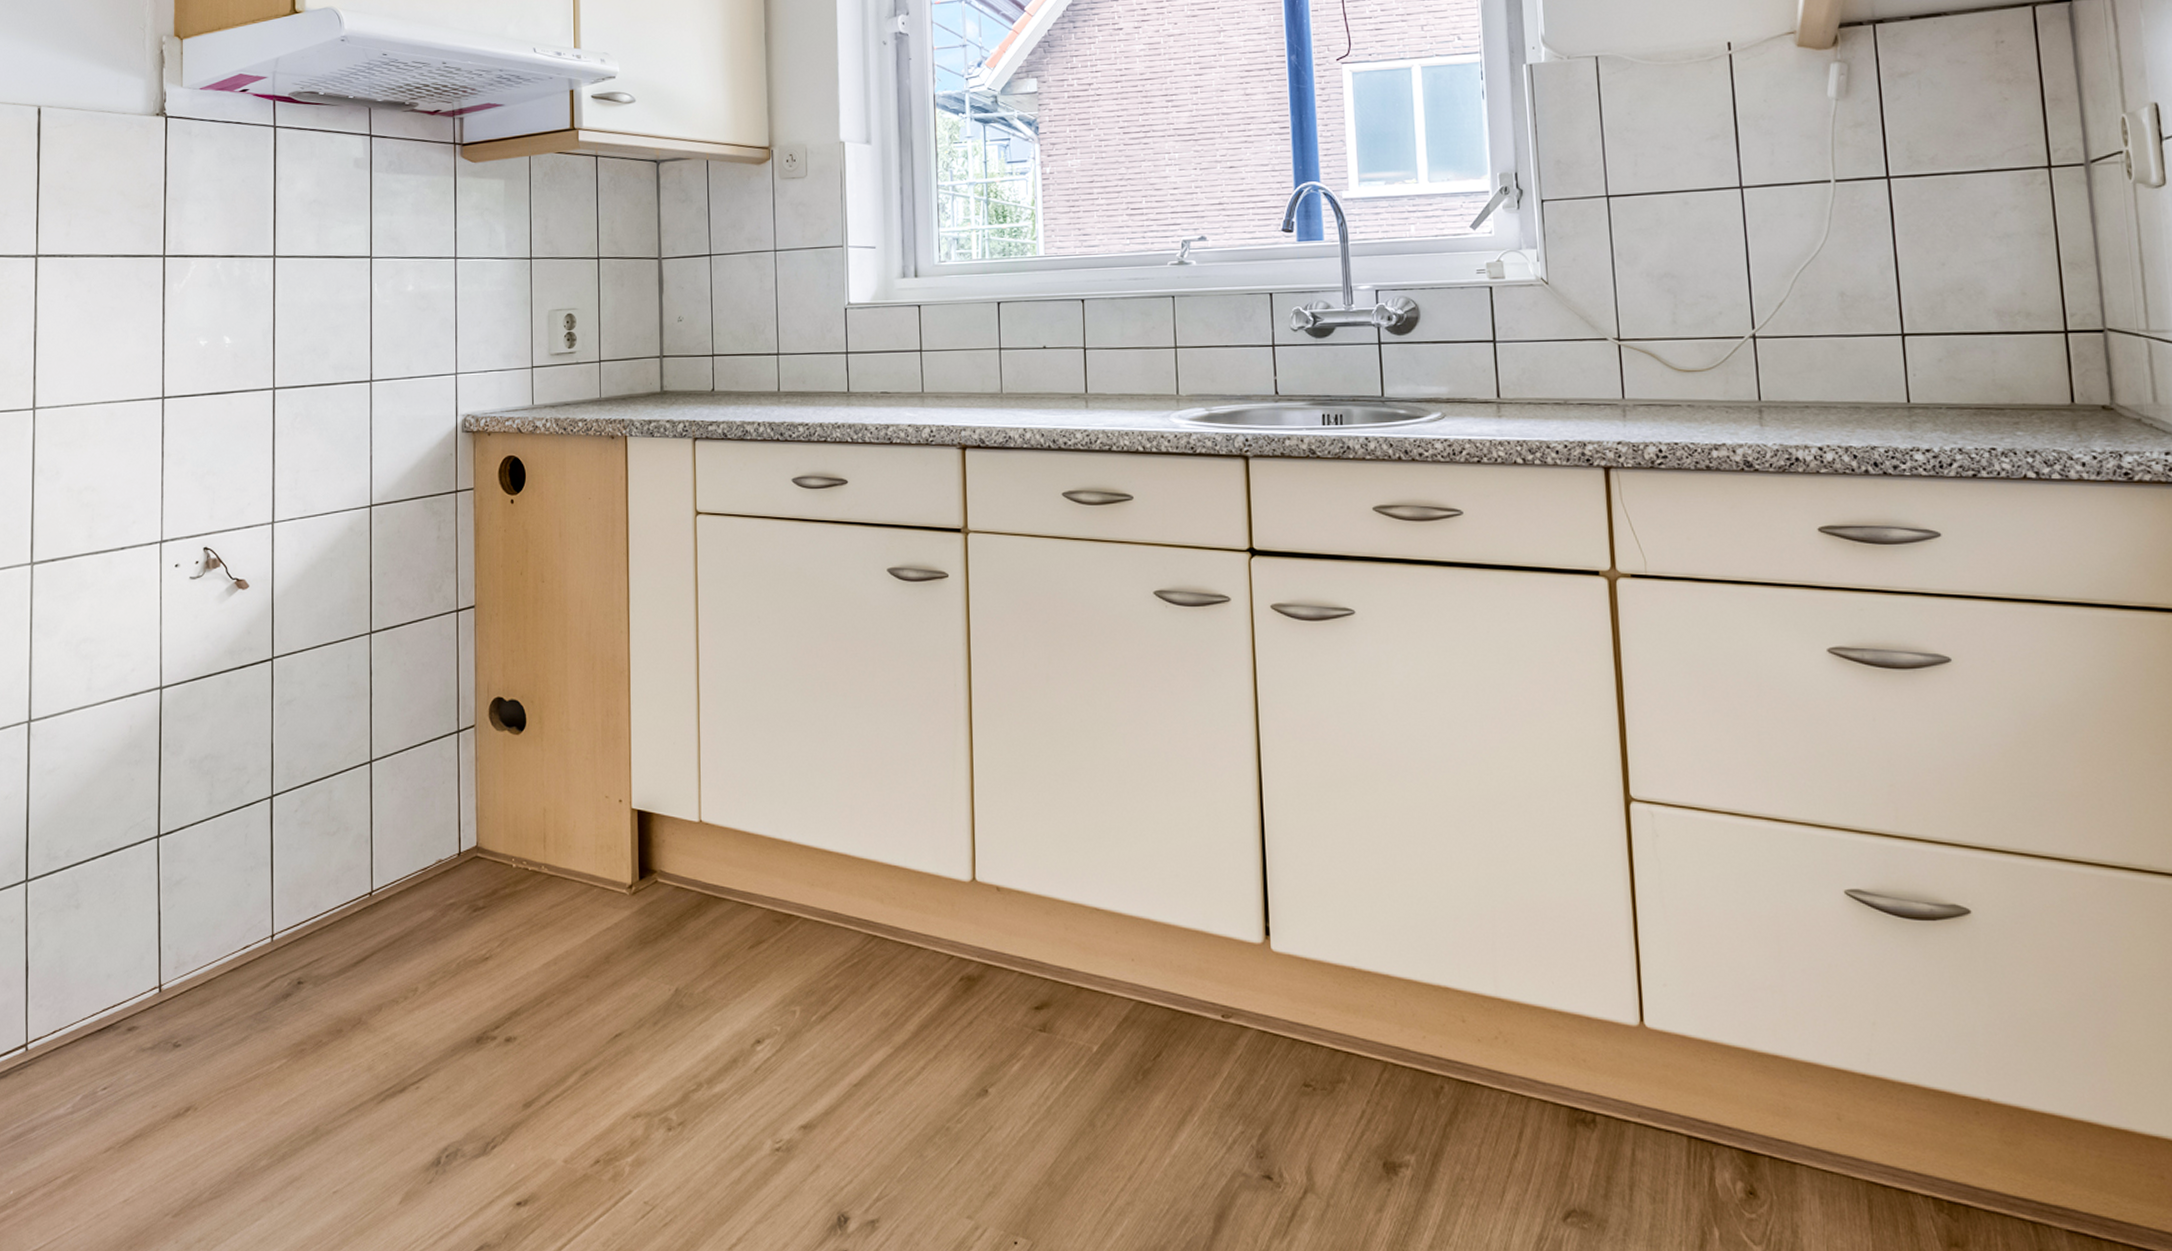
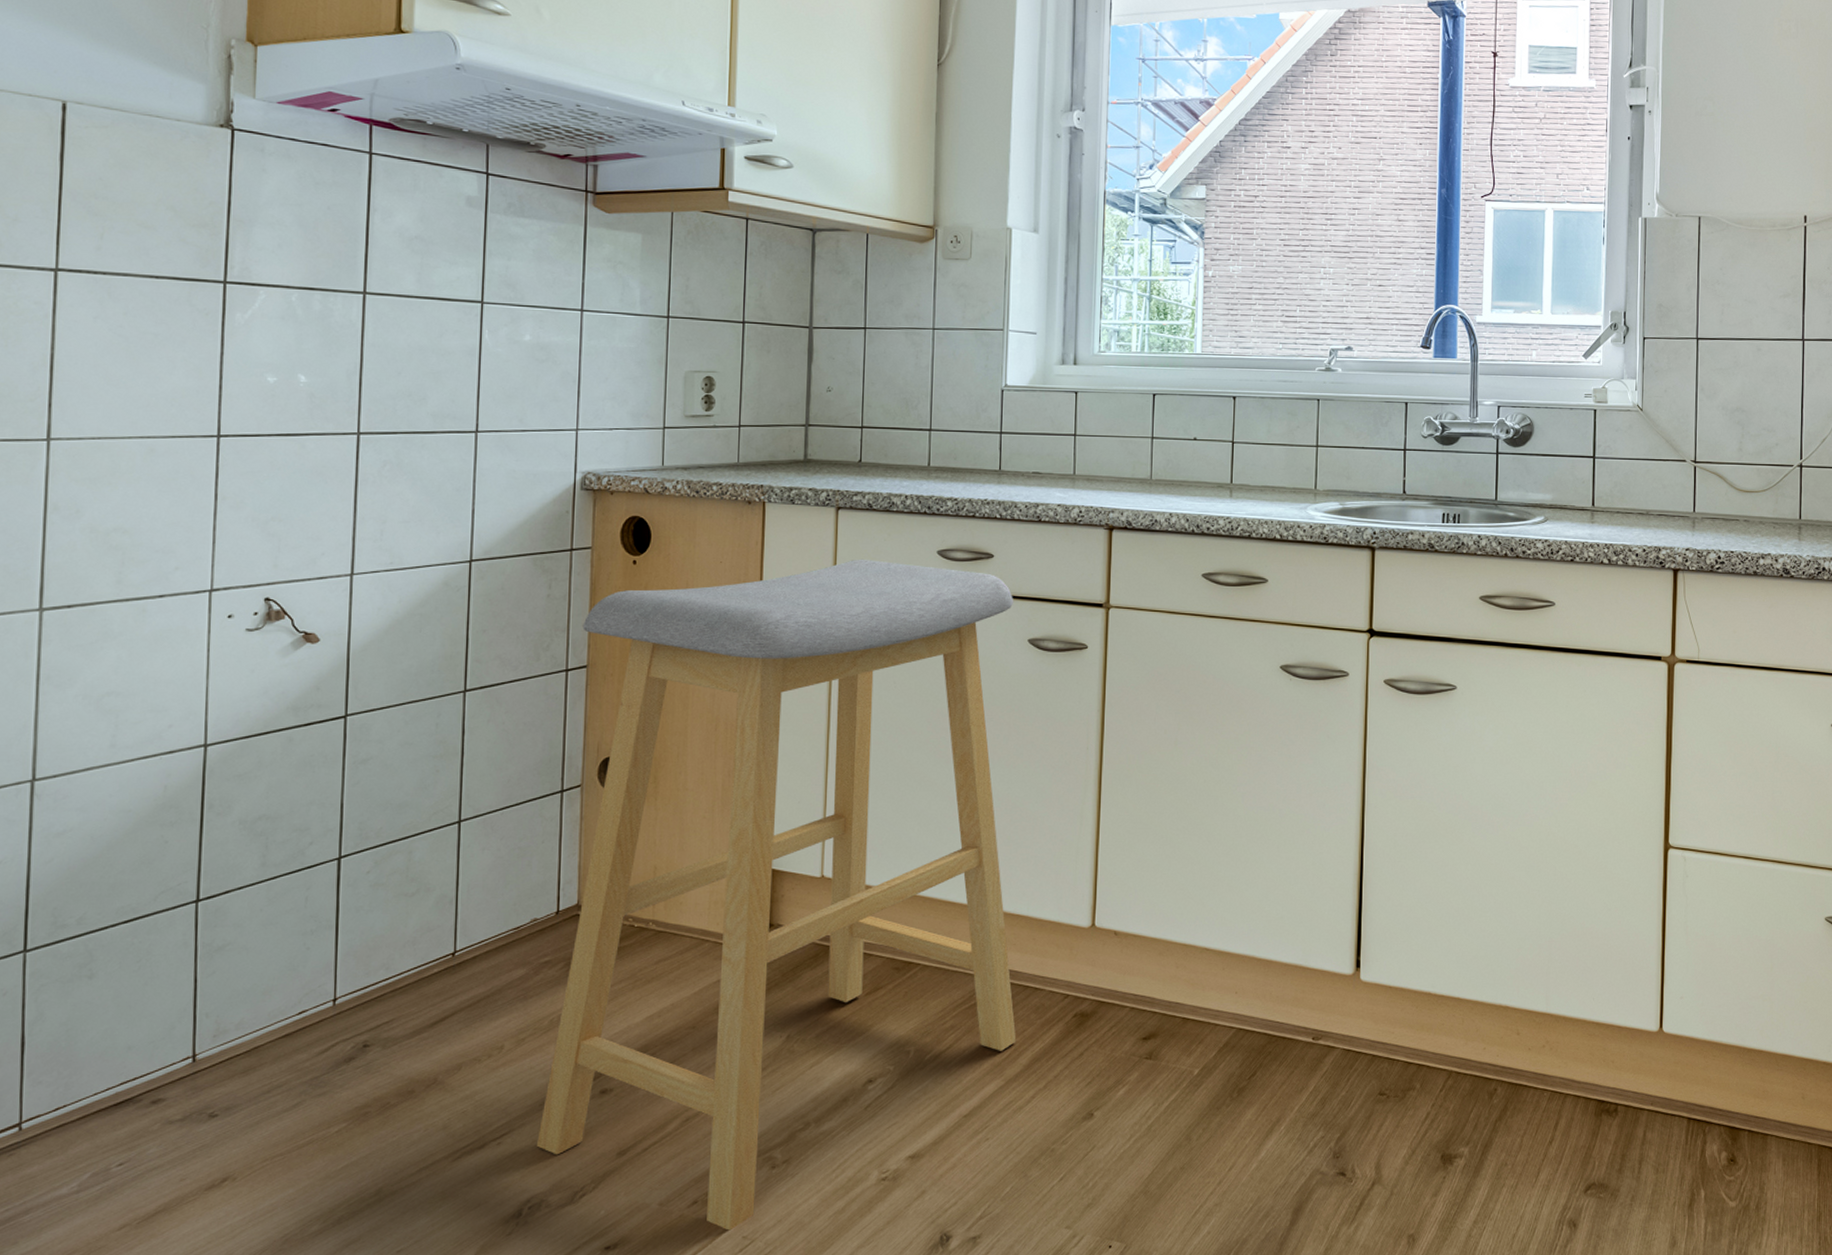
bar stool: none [450,489,903,1195] -> present [536,558,1017,1231]

